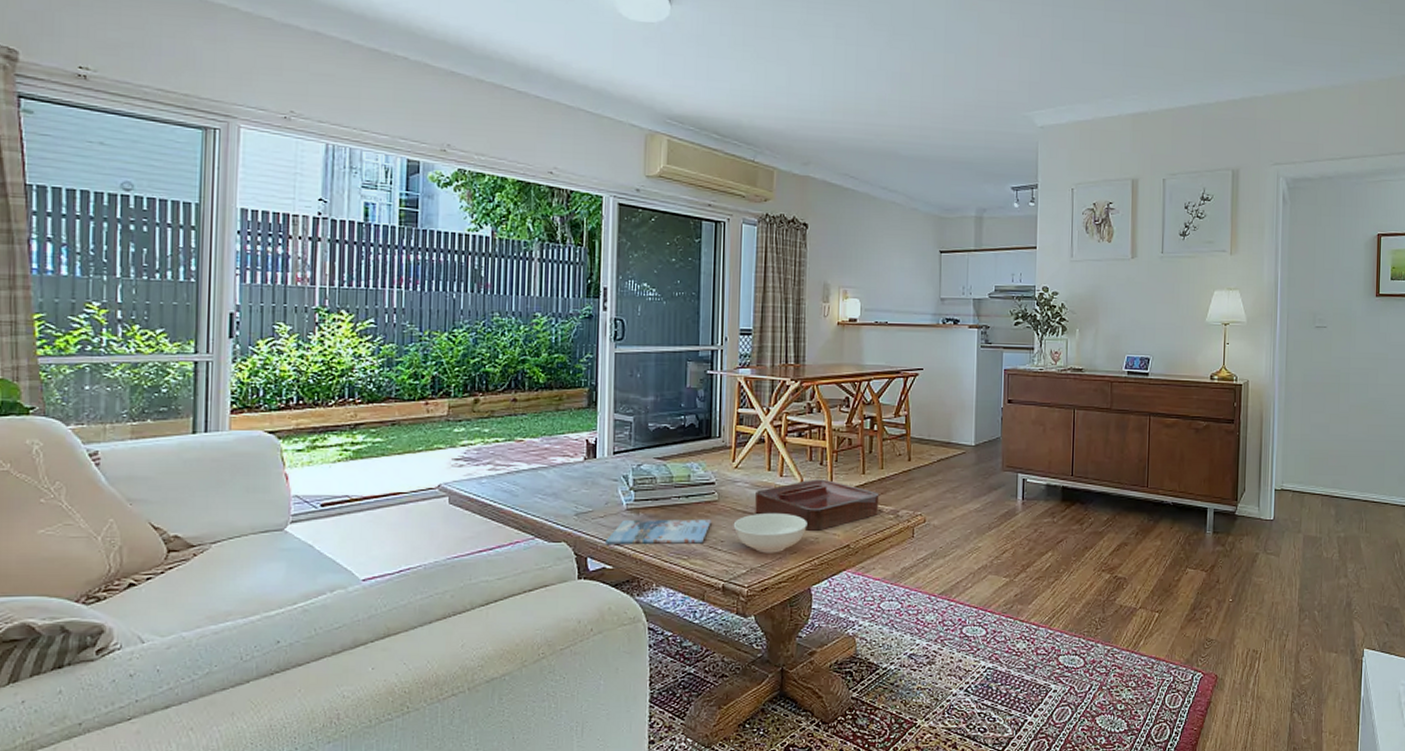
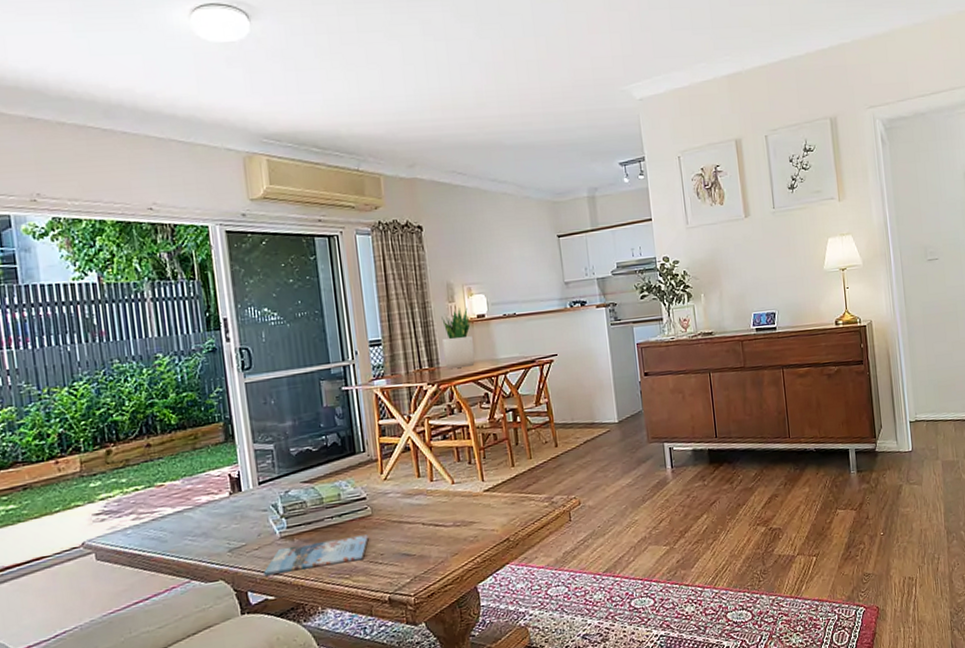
bowl: present [733,512,807,553] -> none [390,516,465,560]
decorative tray: present [755,479,880,531] -> none [408,477,534,531]
planter: none [811,309,843,369] -> present [441,307,475,369]

